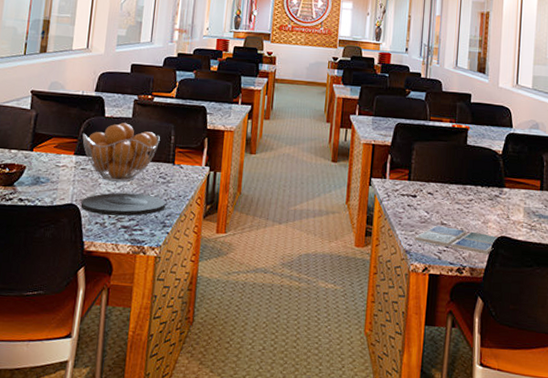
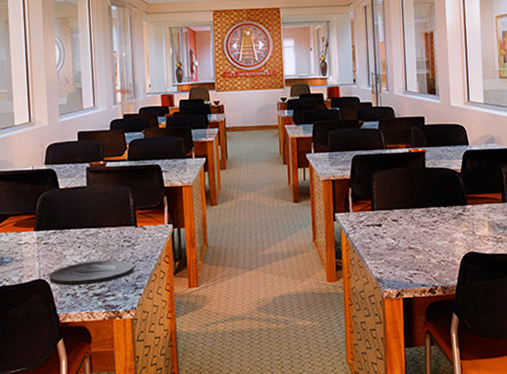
fruit basket: present [82,123,160,182] -> none [39,192,118,252]
drink coaster: present [415,225,498,255] -> none [385,250,466,272]

